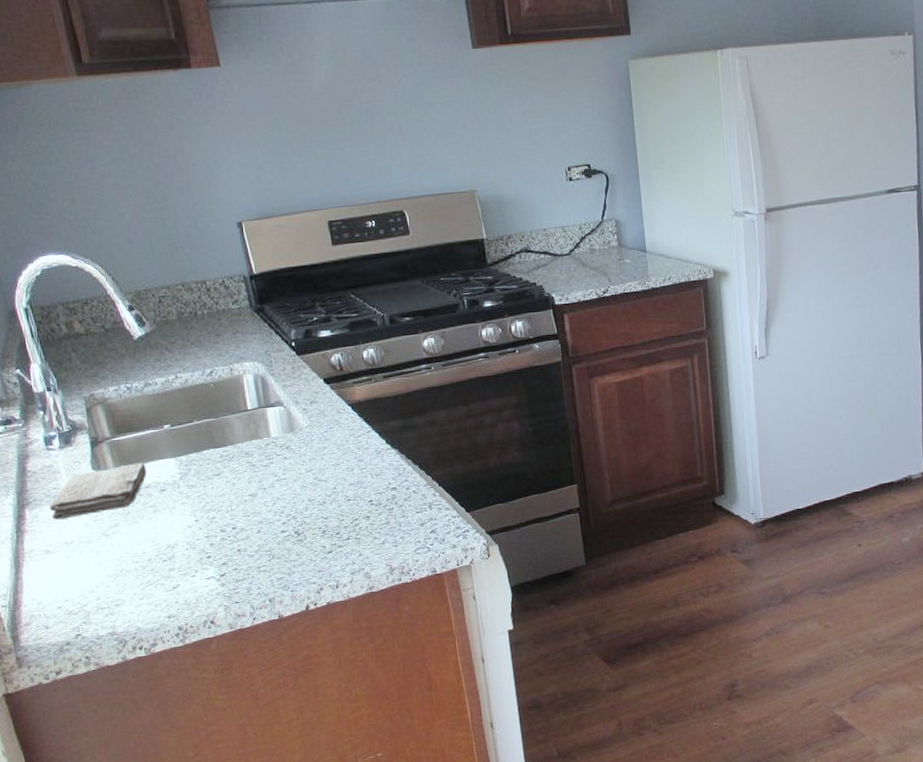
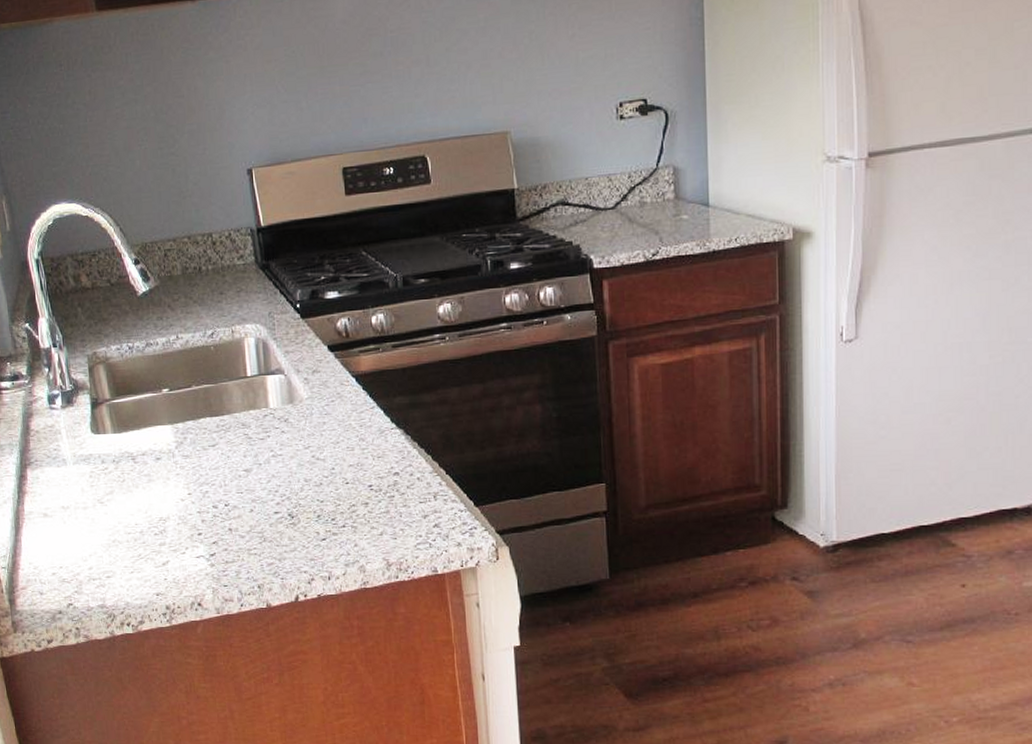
washcloth: present [49,462,147,520] -> none [49,428,144,482]

